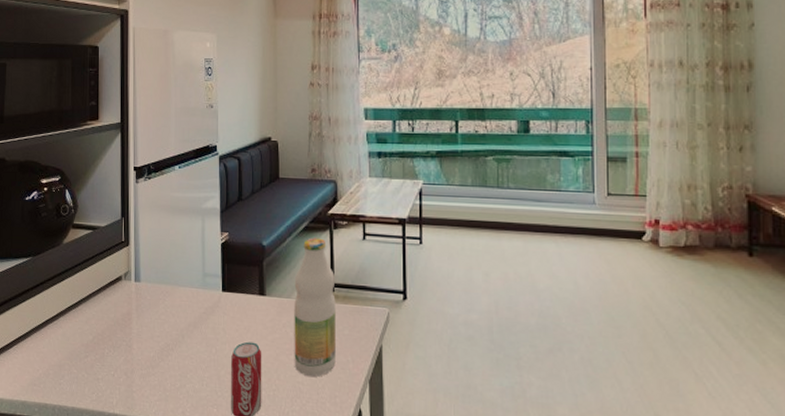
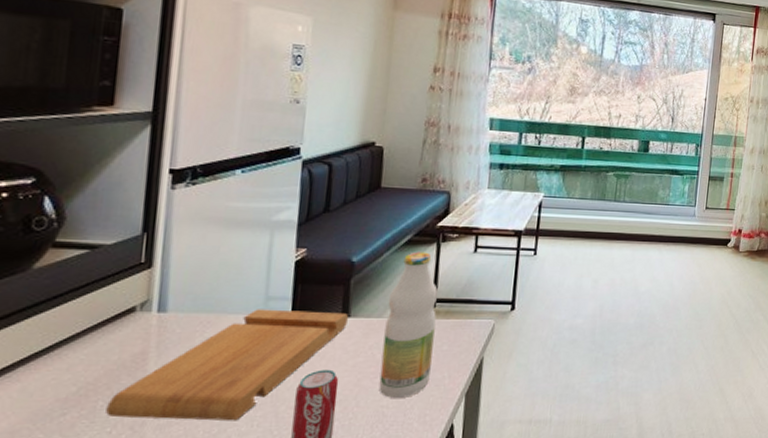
cutting board: none [110,283,265,379] -> present [106,309,349,421]

